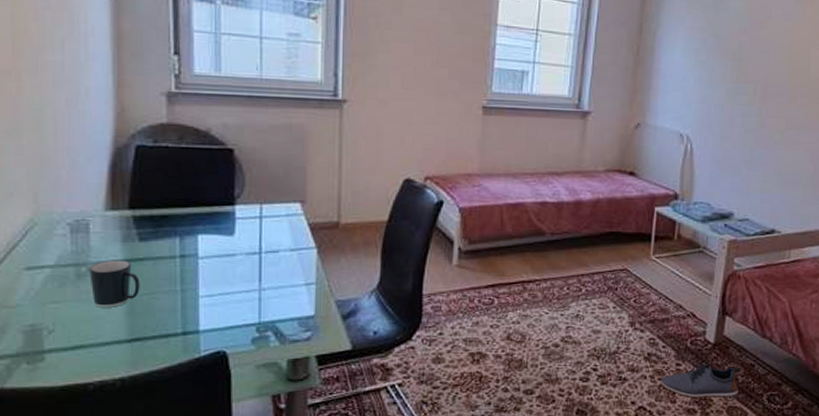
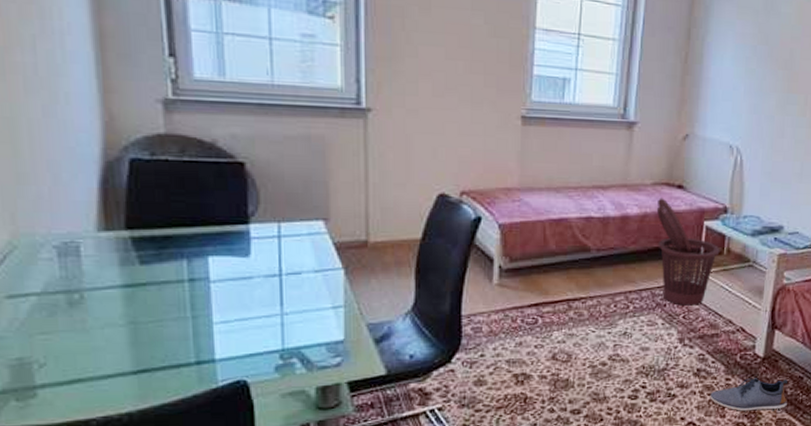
mug: present [89,260,140,308] -> none [83,285,145,338]
laundry basket: none [608,184,671,290] -> present [656,198,720,306]

